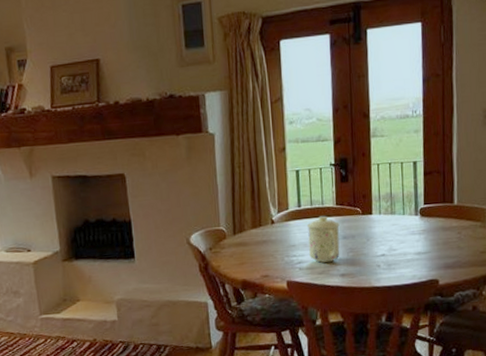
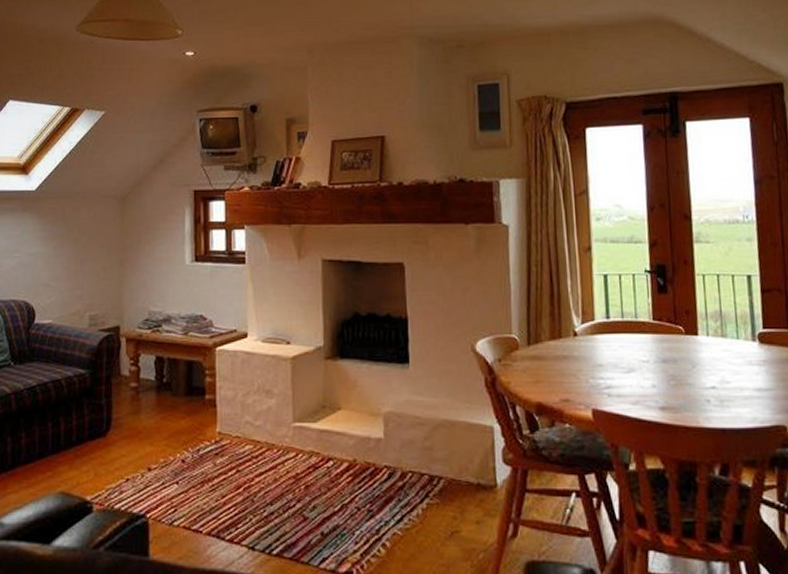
mug: present [306,215,340,263] -> none [616,332,659,390]

